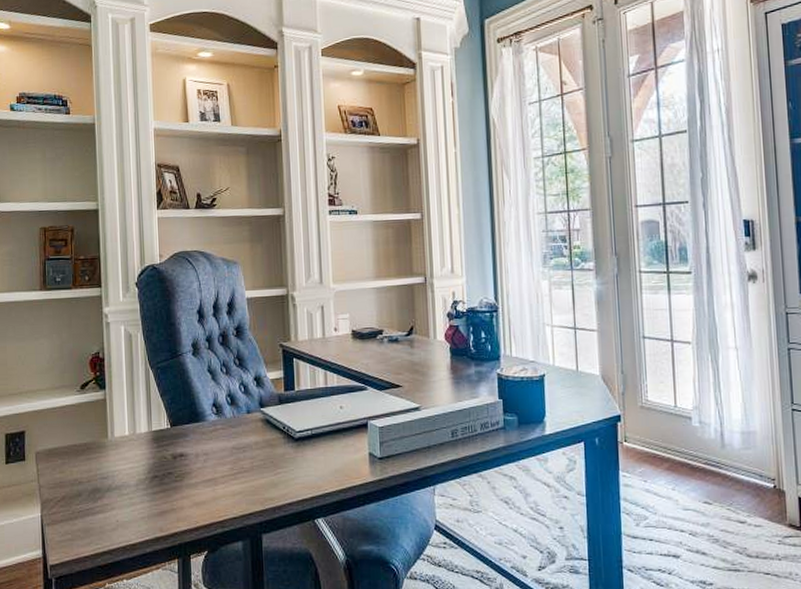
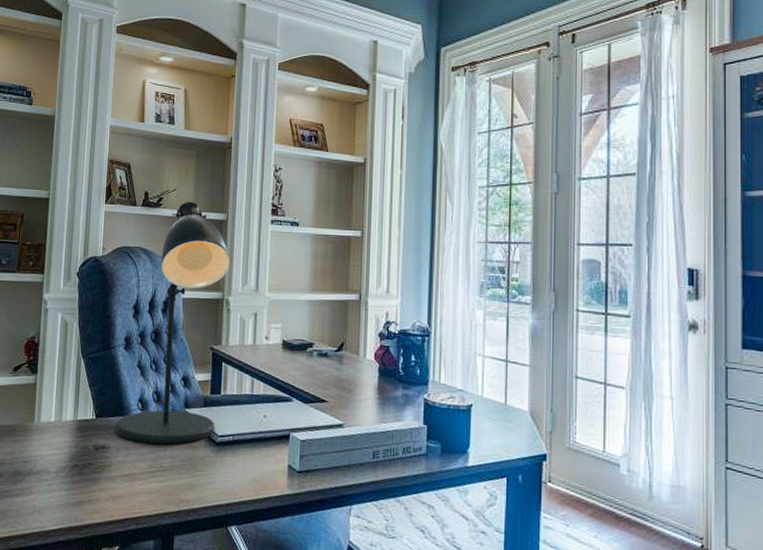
desk lamp: none [191,199,293,447] -> present [115,201,231,445]

